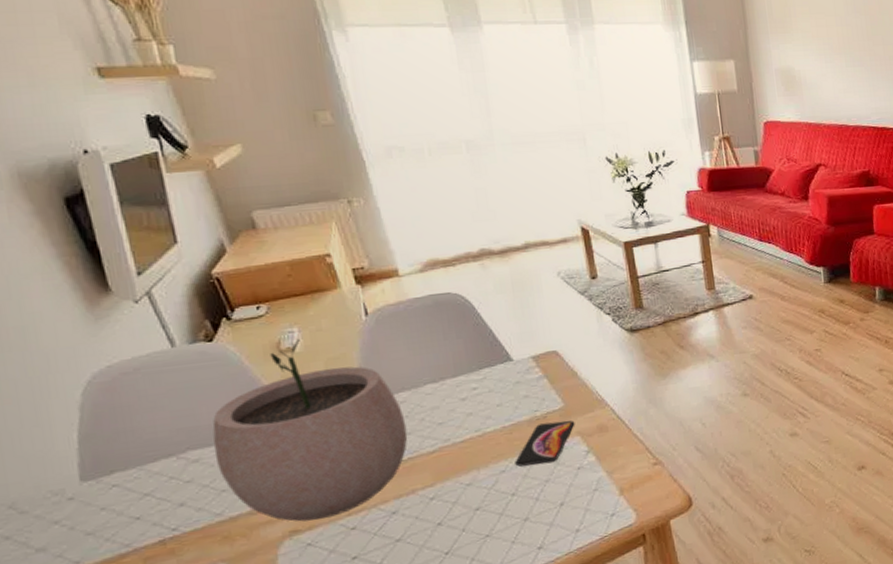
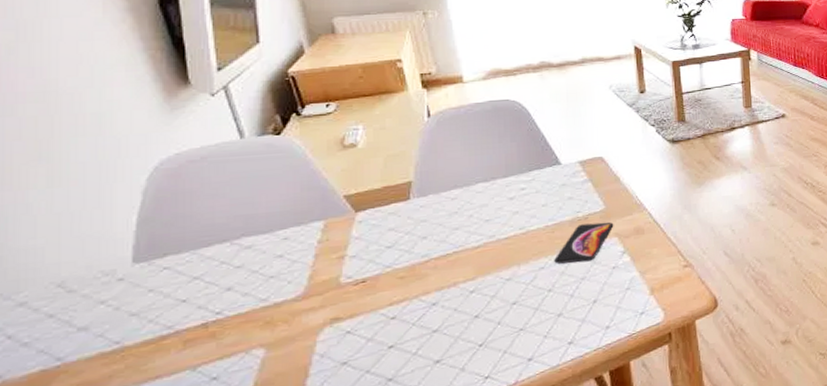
plant pot: present [212,338,408,522] -> none [267,135,455,310]

